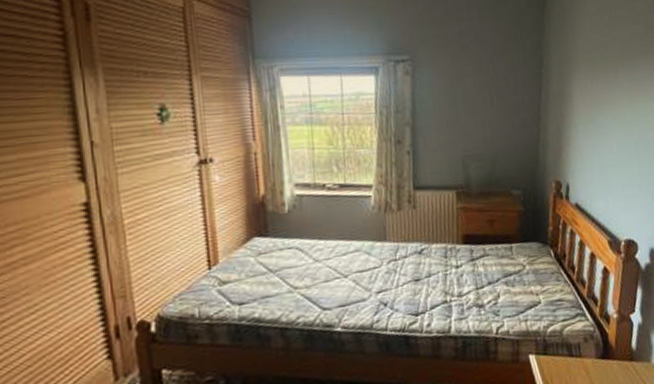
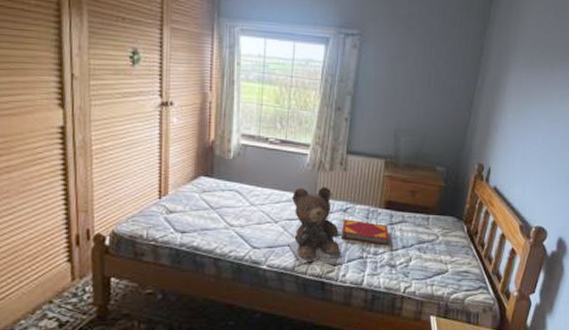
teddy bear: none [360,229,424,320] -> present [288,187,343,264]
hardback book: none [419,261,474,285] -> present [342,219,390,246]

